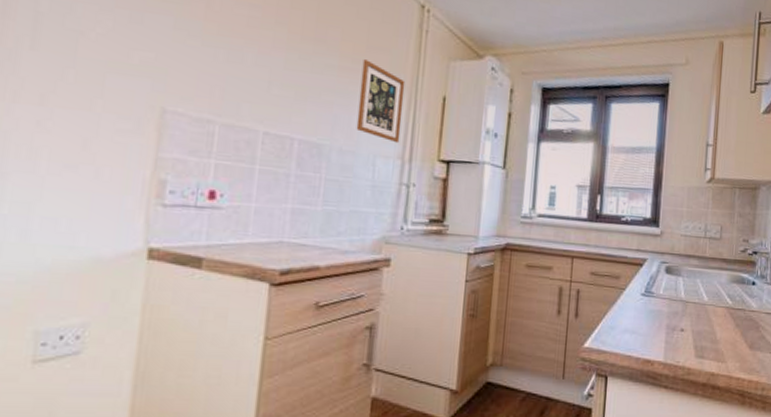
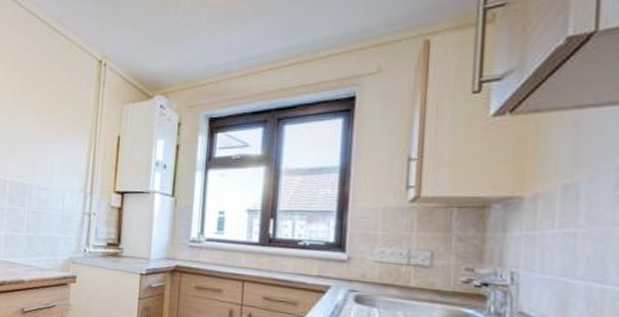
picture frame: present [356,59,405,144] -> none [50,113,87,180]

